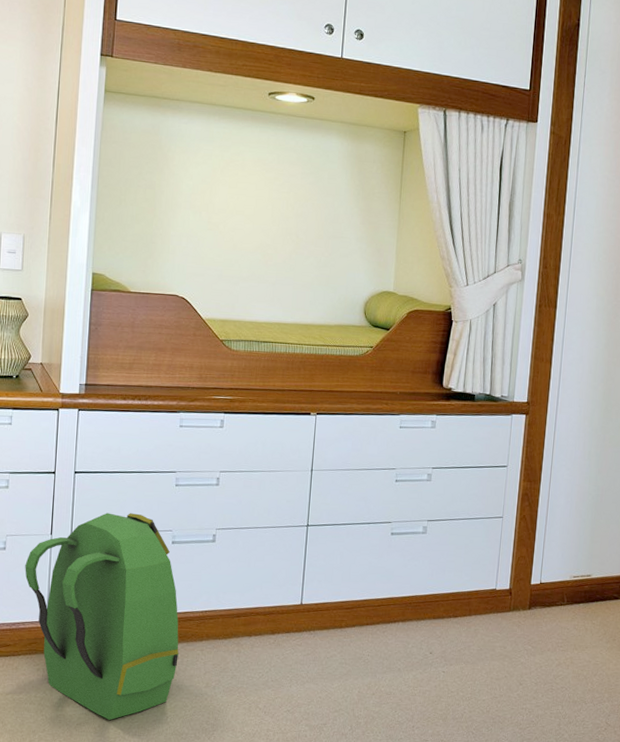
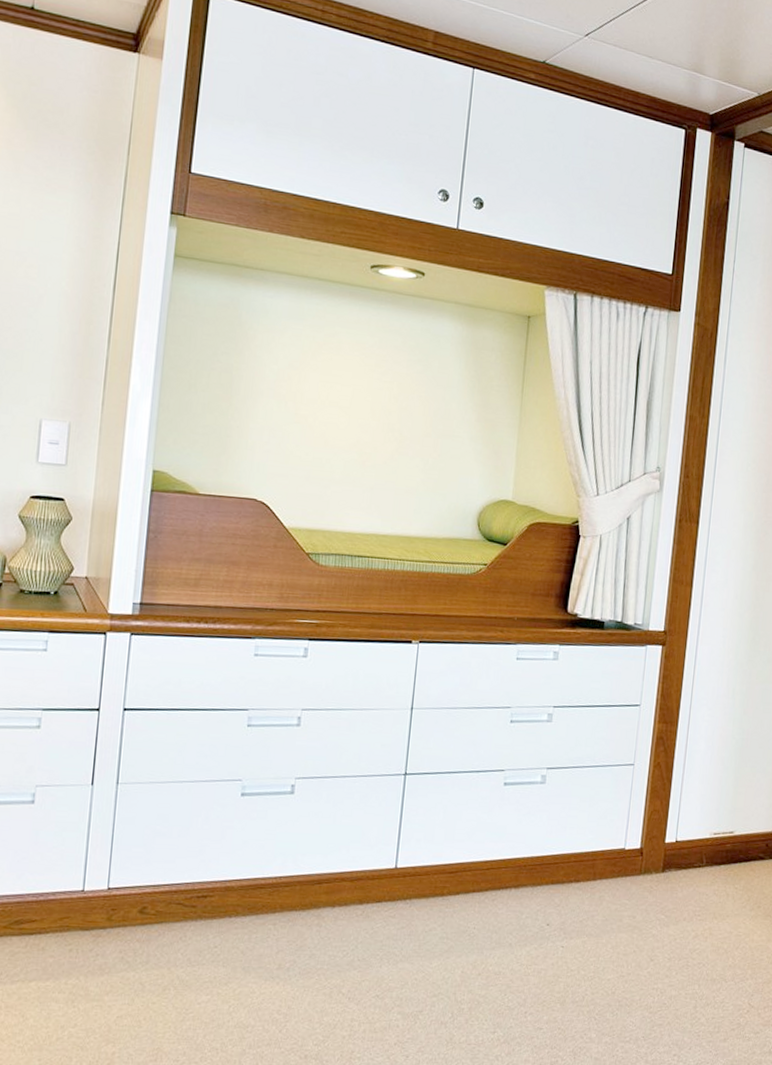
backpack: present [25,513,179,720] -> none [57,758,247,1011]

